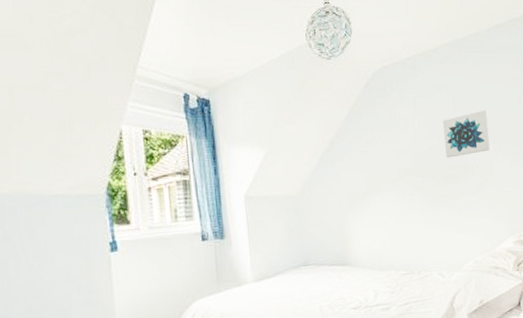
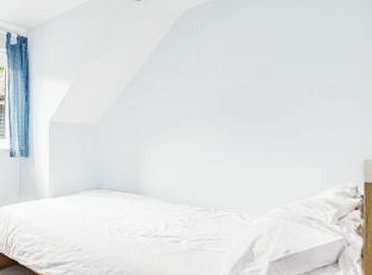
wall art: present [443,110,490,158] -> none [258,49,313,98]

